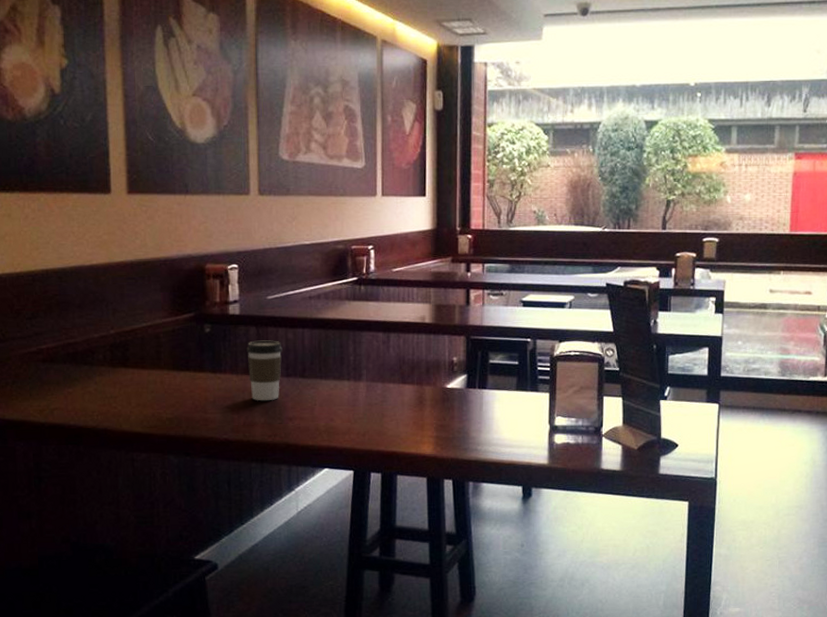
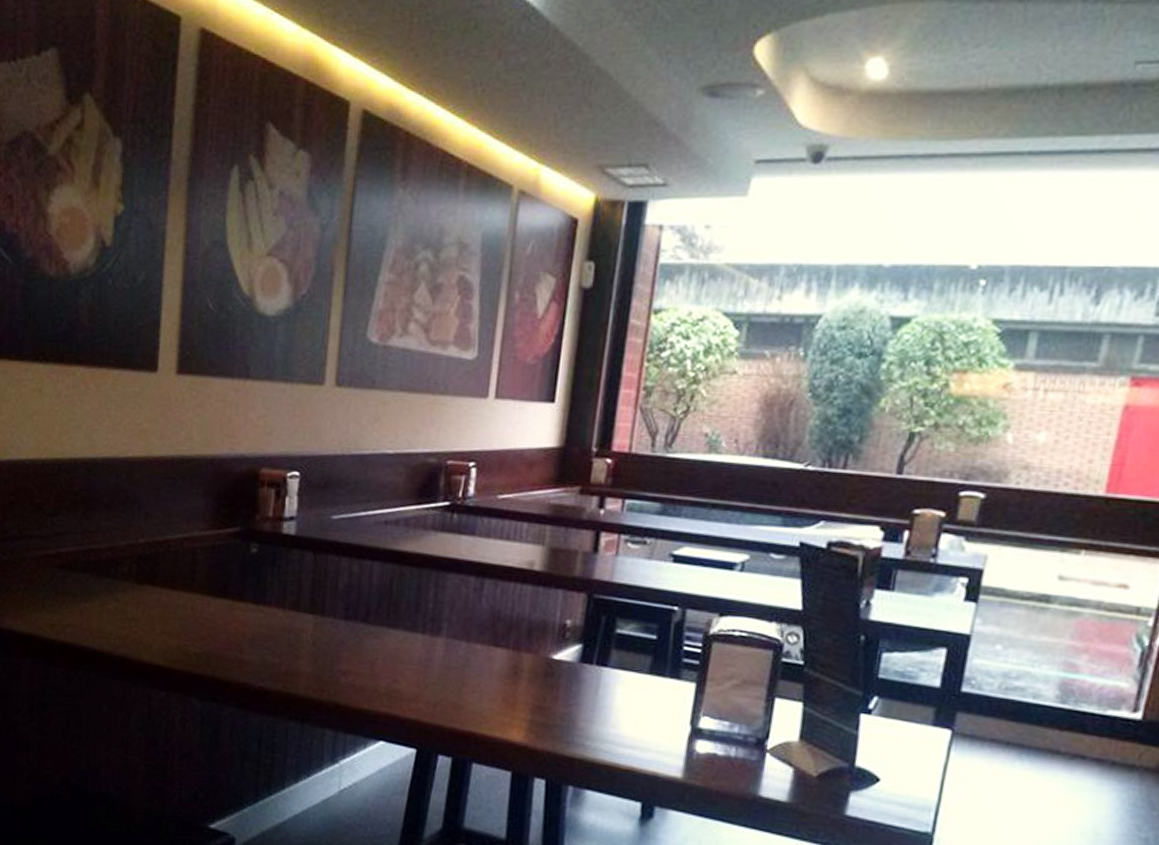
coffee cup: present [246,340,283,400] -> none [298,569,344,647]

